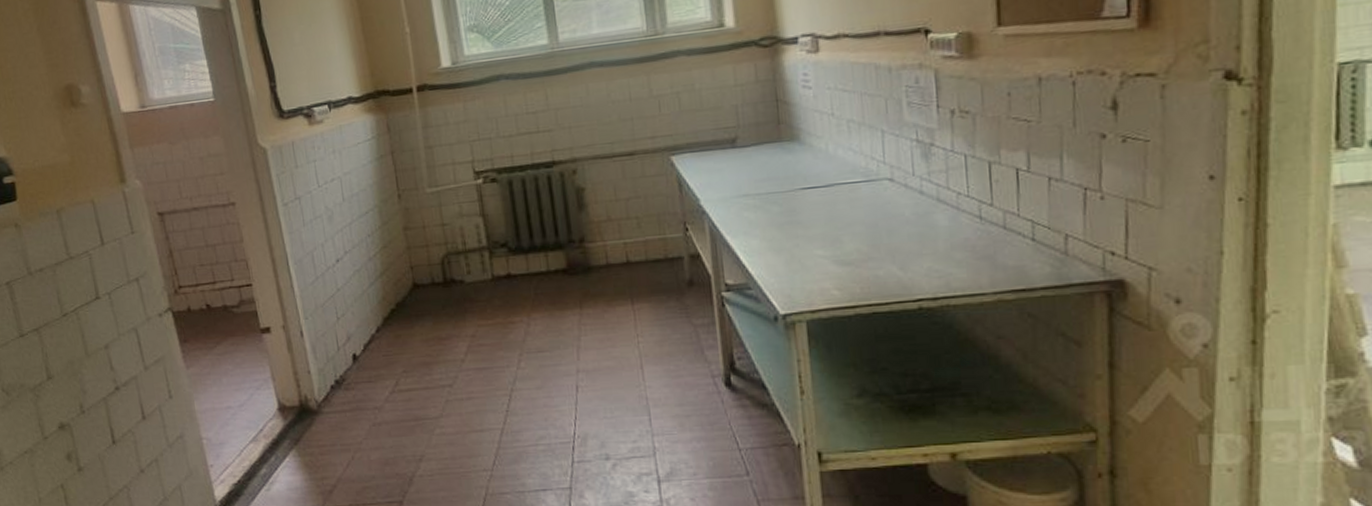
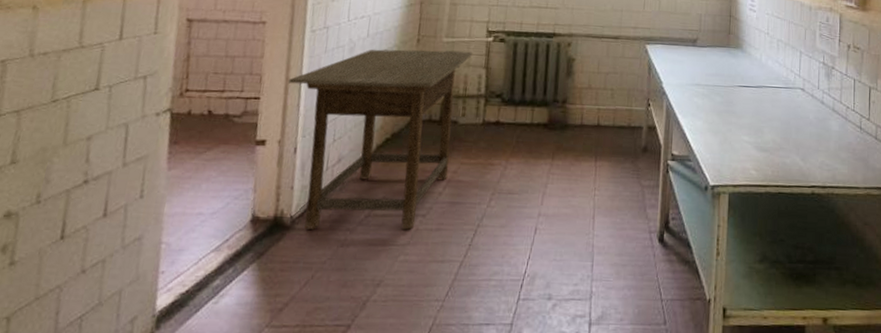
desk: none [274,199,467,412] -> present [287,49,473,230]

